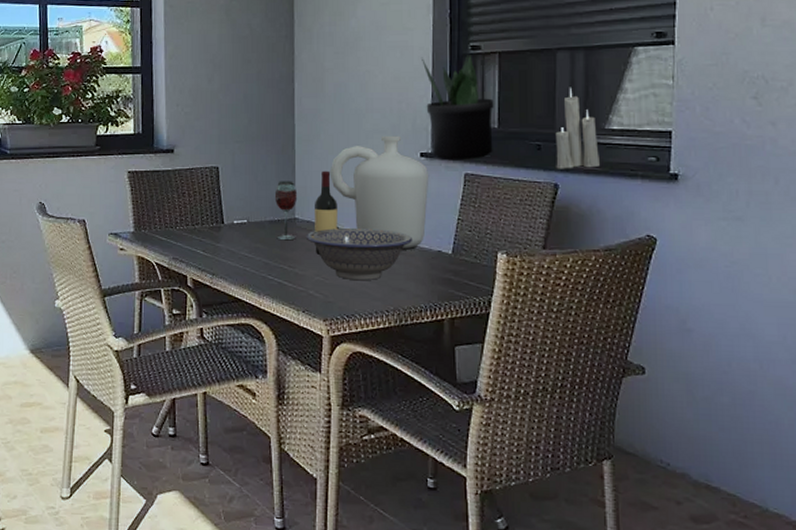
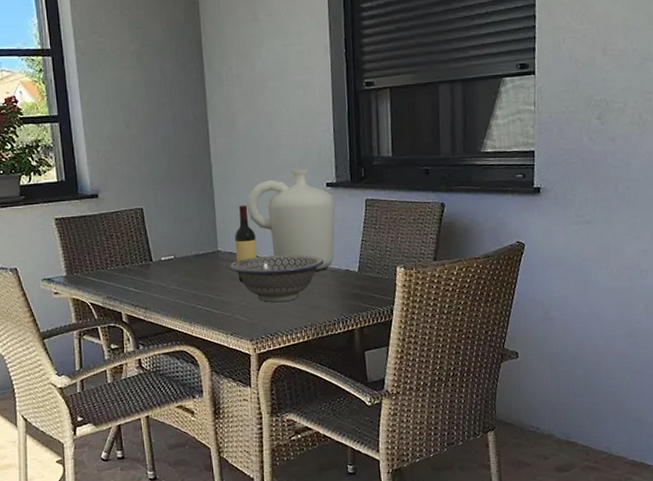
wineglass: present [274,181,298,241] -> none [197,216,220,272]
planter: present [422,55,494,161] -> none [323,91,389,189]
candle: present [555,88,601,169] -> none [440,117,479,190]

